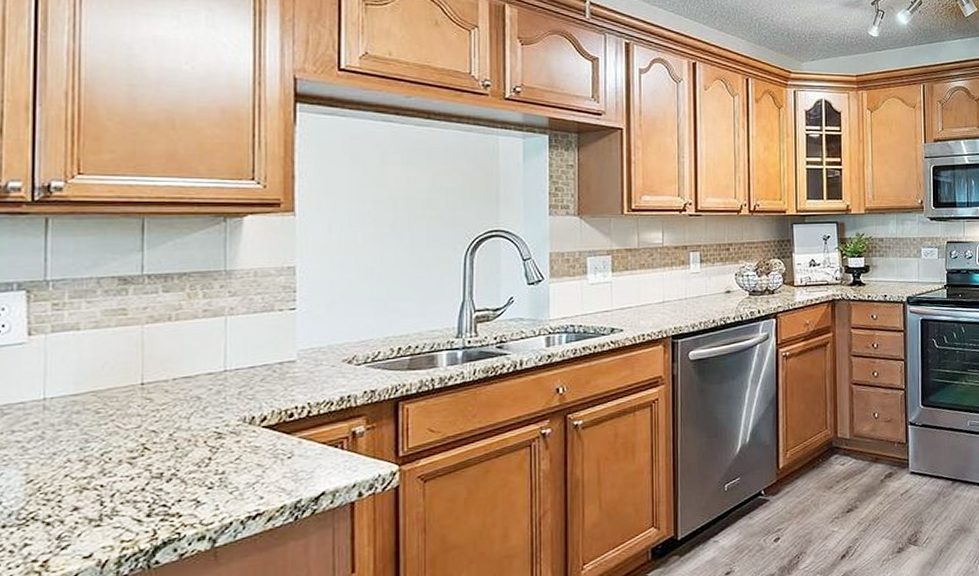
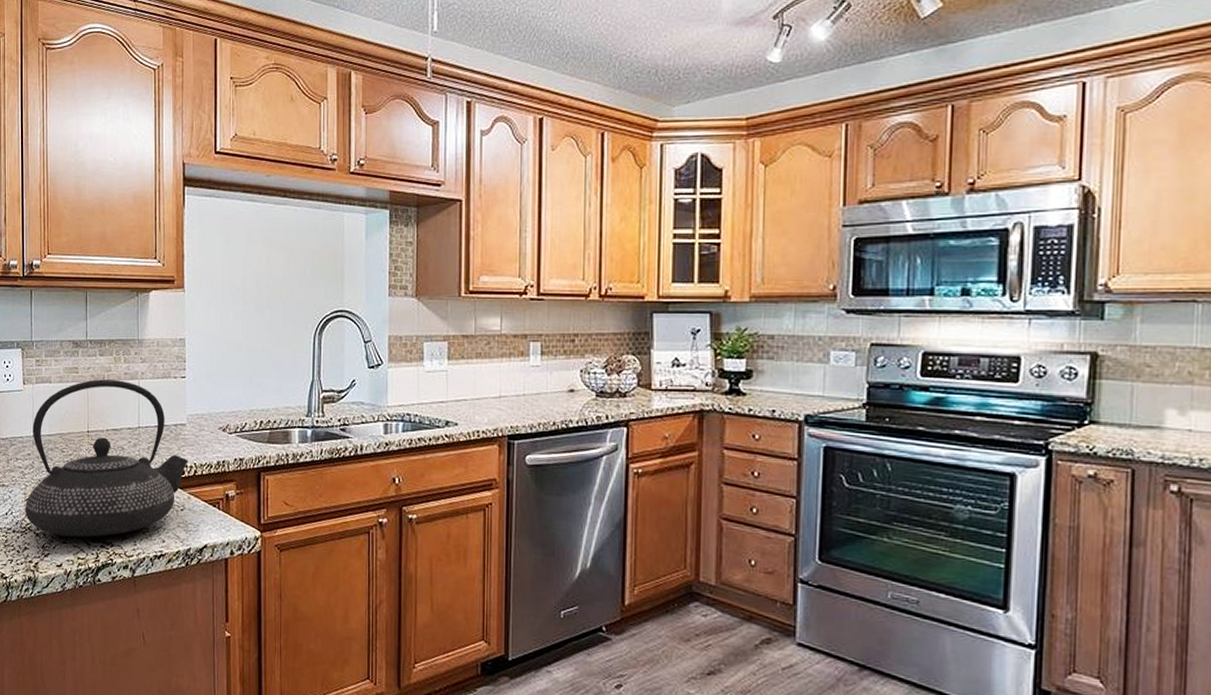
teapot: none [26,318,299,519] -> present [25,379,188,537]

